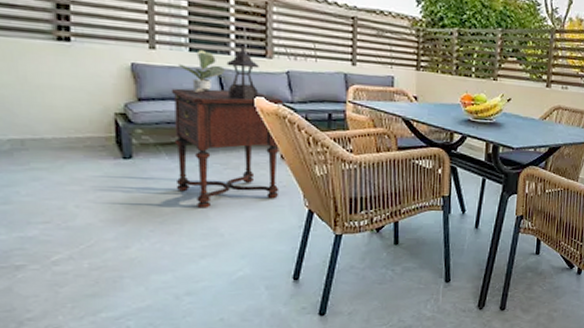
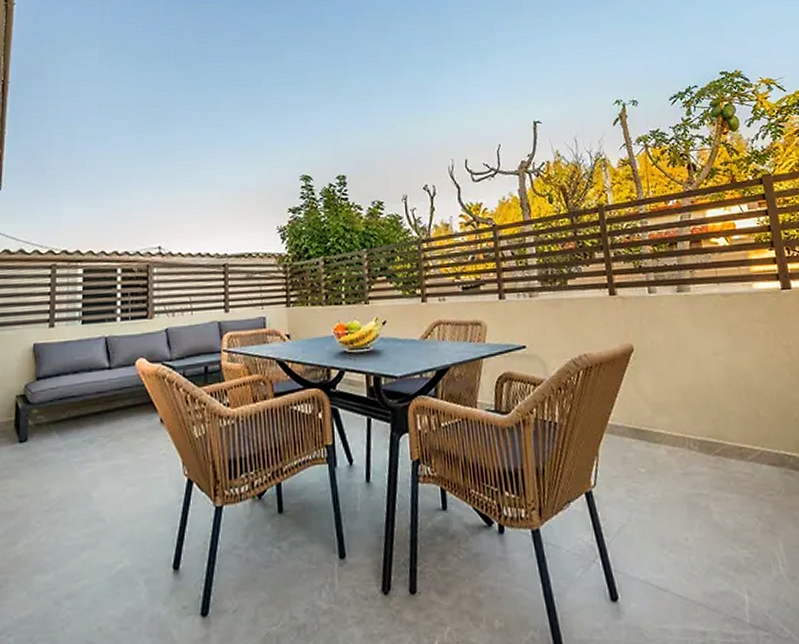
side table: present [171,88,283,208] -> none [63,354,162,490]
potted plant: present [179,50,225,93] -> none [72,321,111,364]
lantern: present [226,42,259,101] -> none [113,307,141,366]

